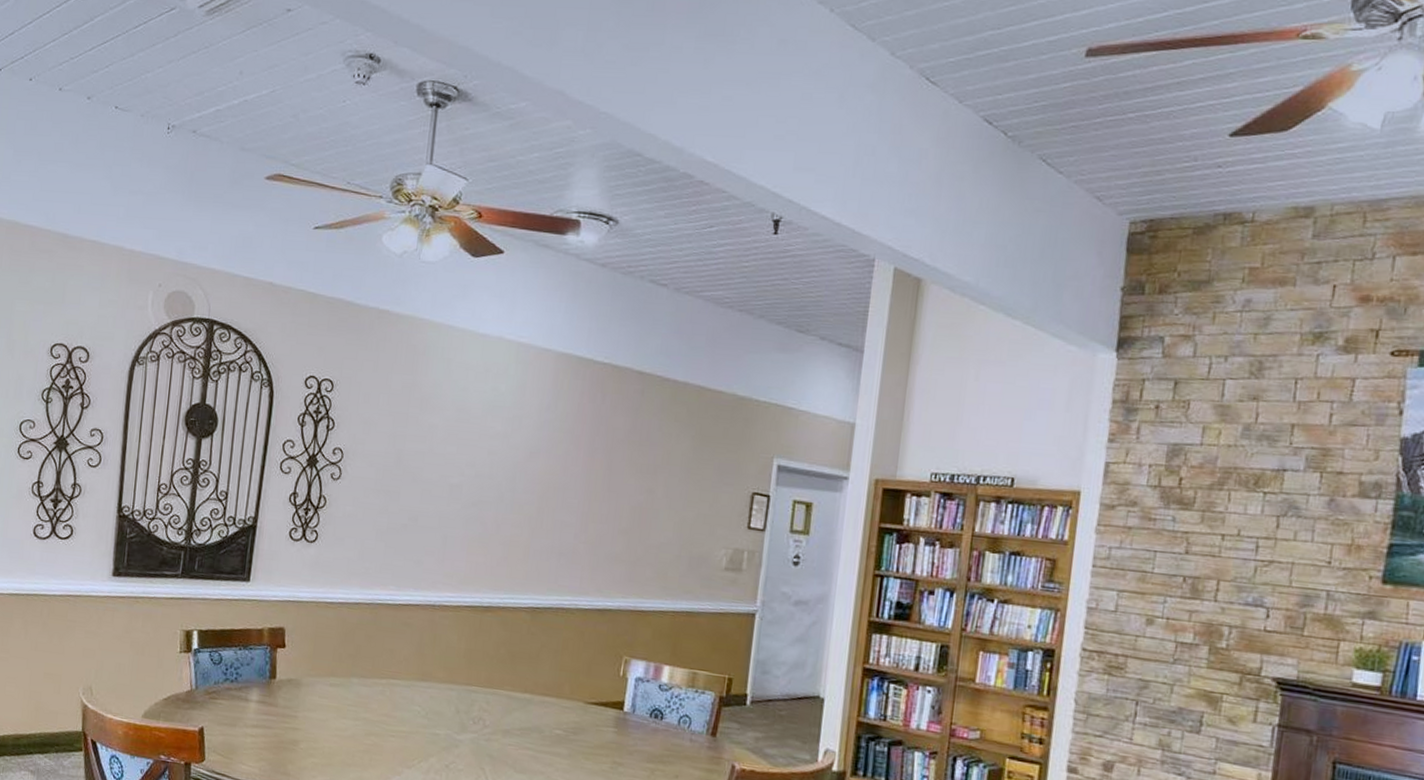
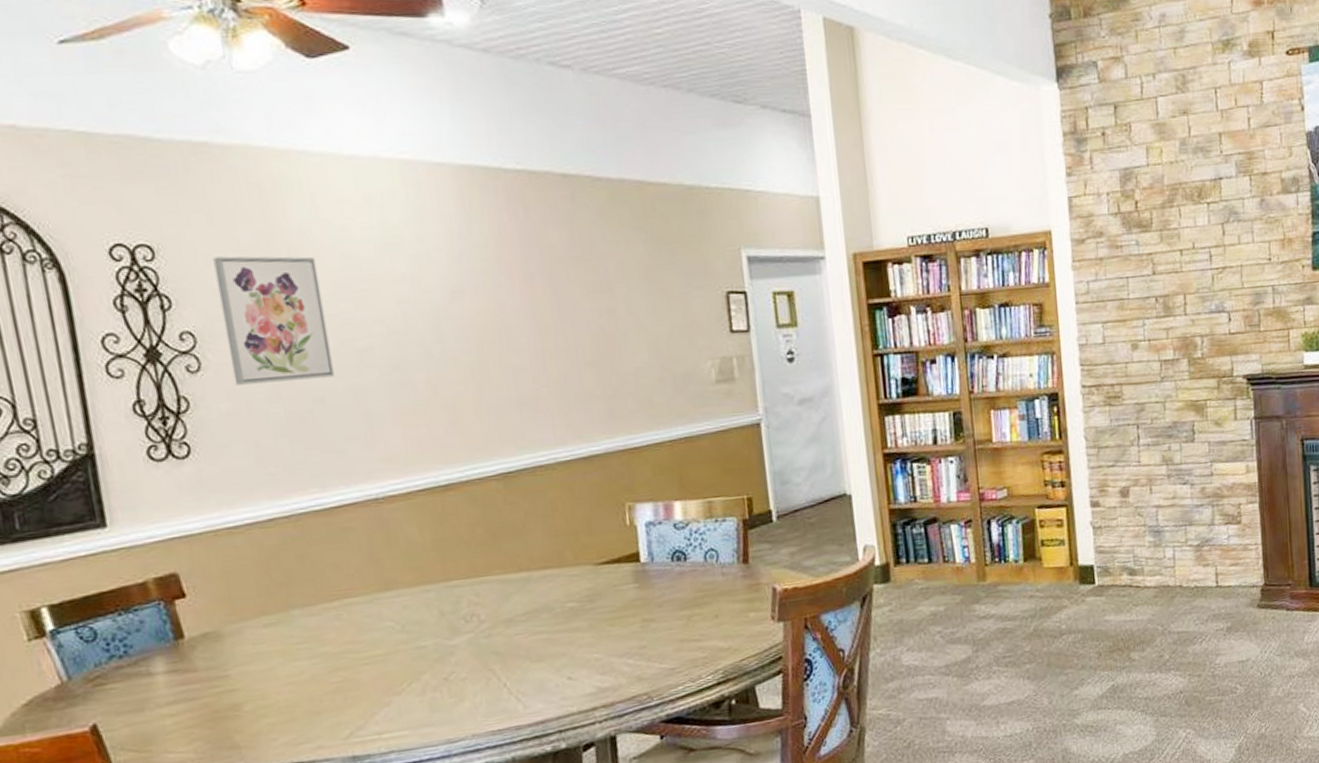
wall art: none [360,396,439,502] -> present [212,256,335,385]

